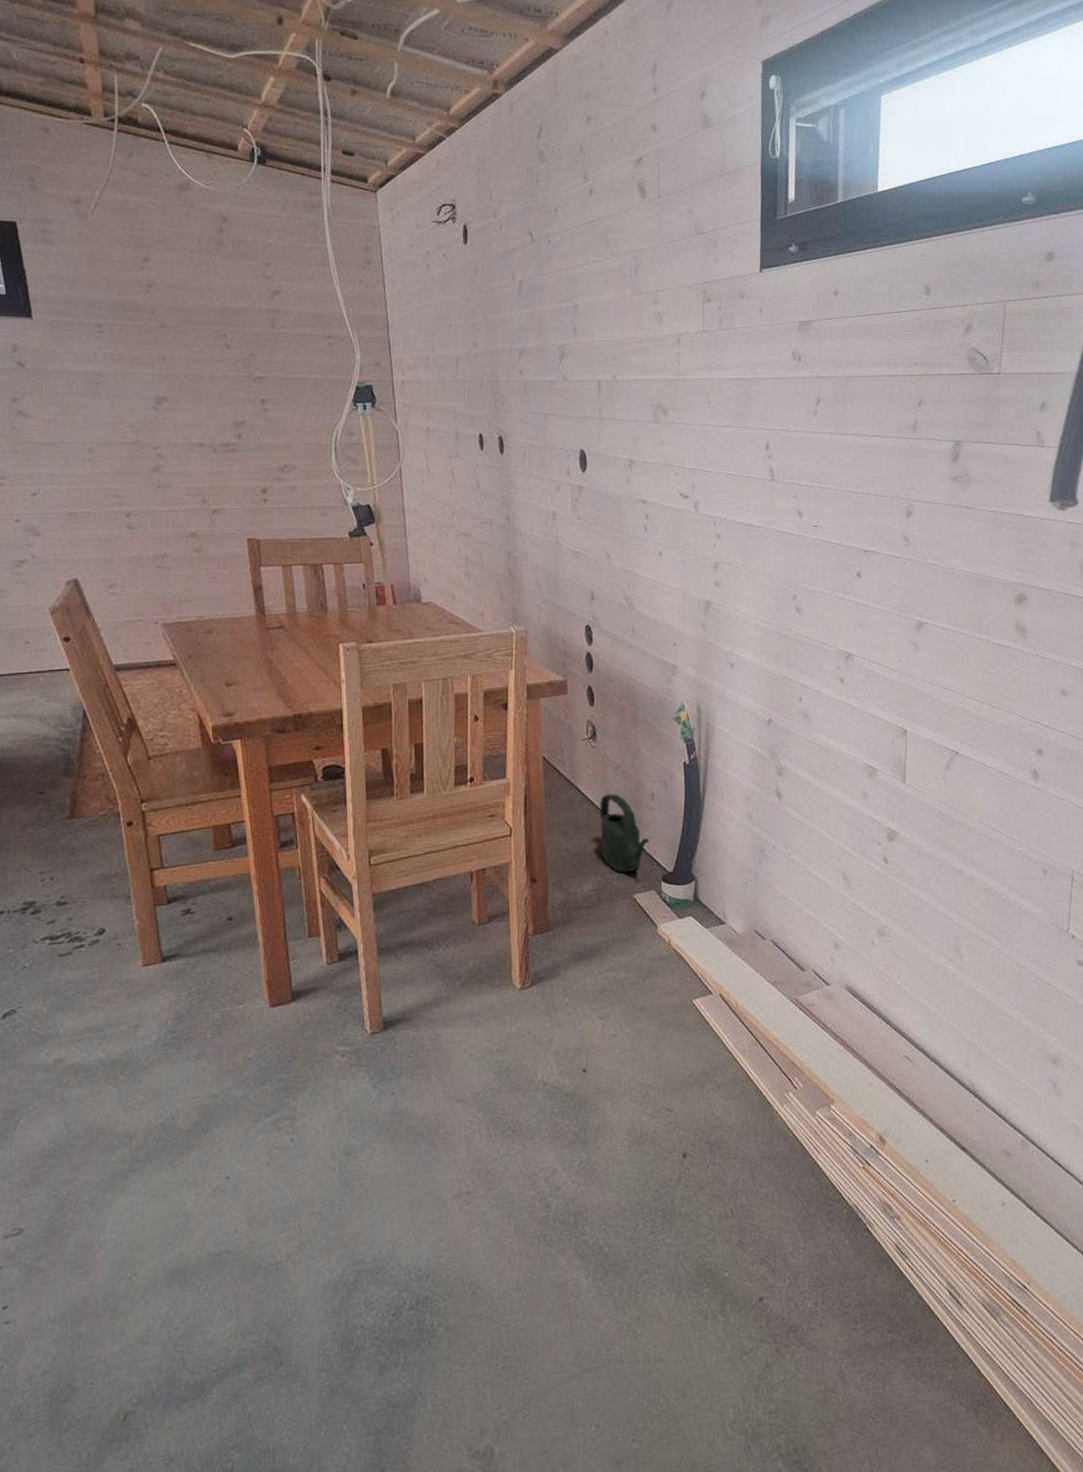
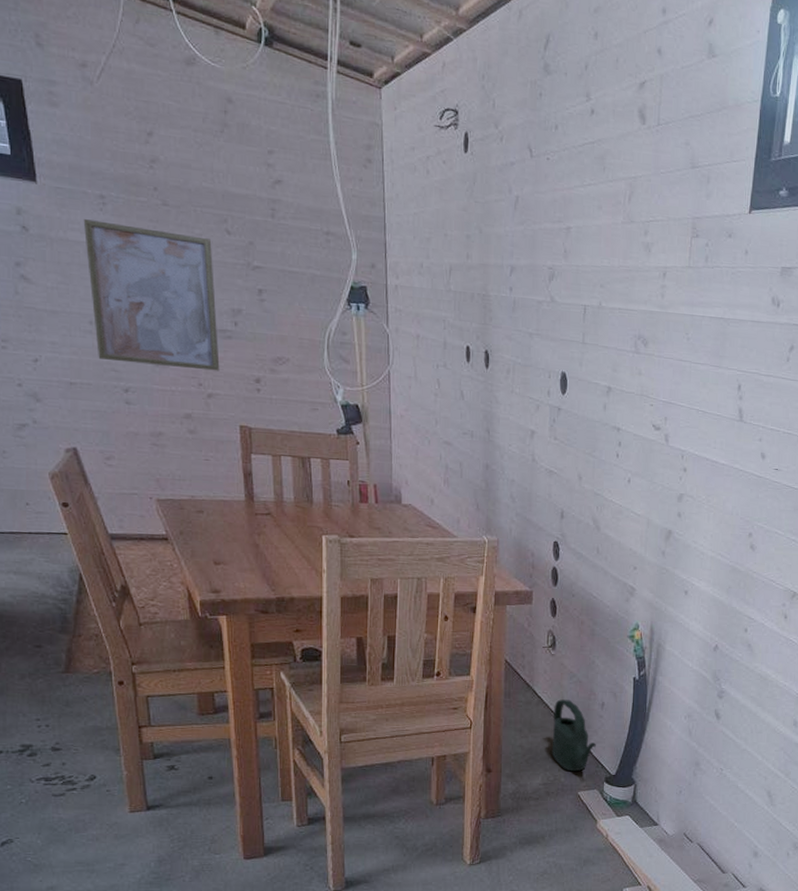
wall art: none [80,349,224,487] -> present [83,219,220,371]

